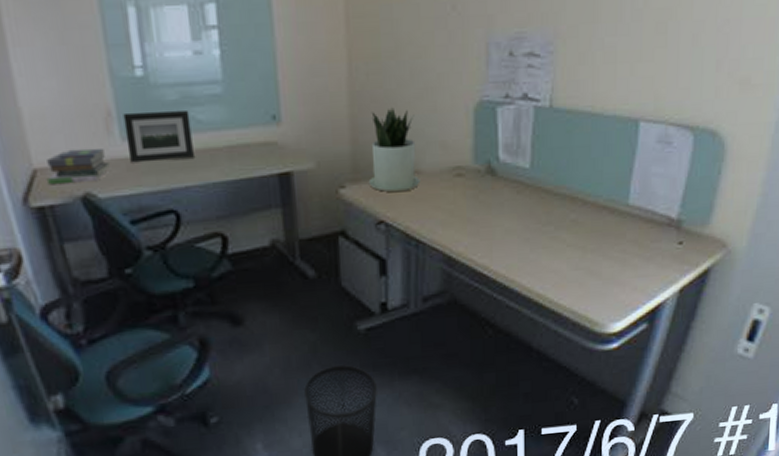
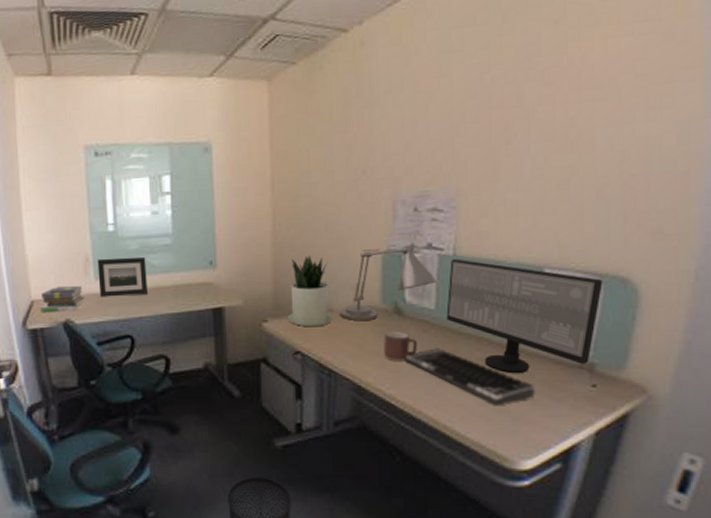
desk lamp: none [427,95,533,184] -> present [339,245,438,322]
mug: none [476,193,511,228] -> present [384,330,417,362]
computer keyboard: none [498,211,626,268] -> present [405,348,535,405]
computer monitor: none [541,111,694,234] -> present [446,258,603,373]

